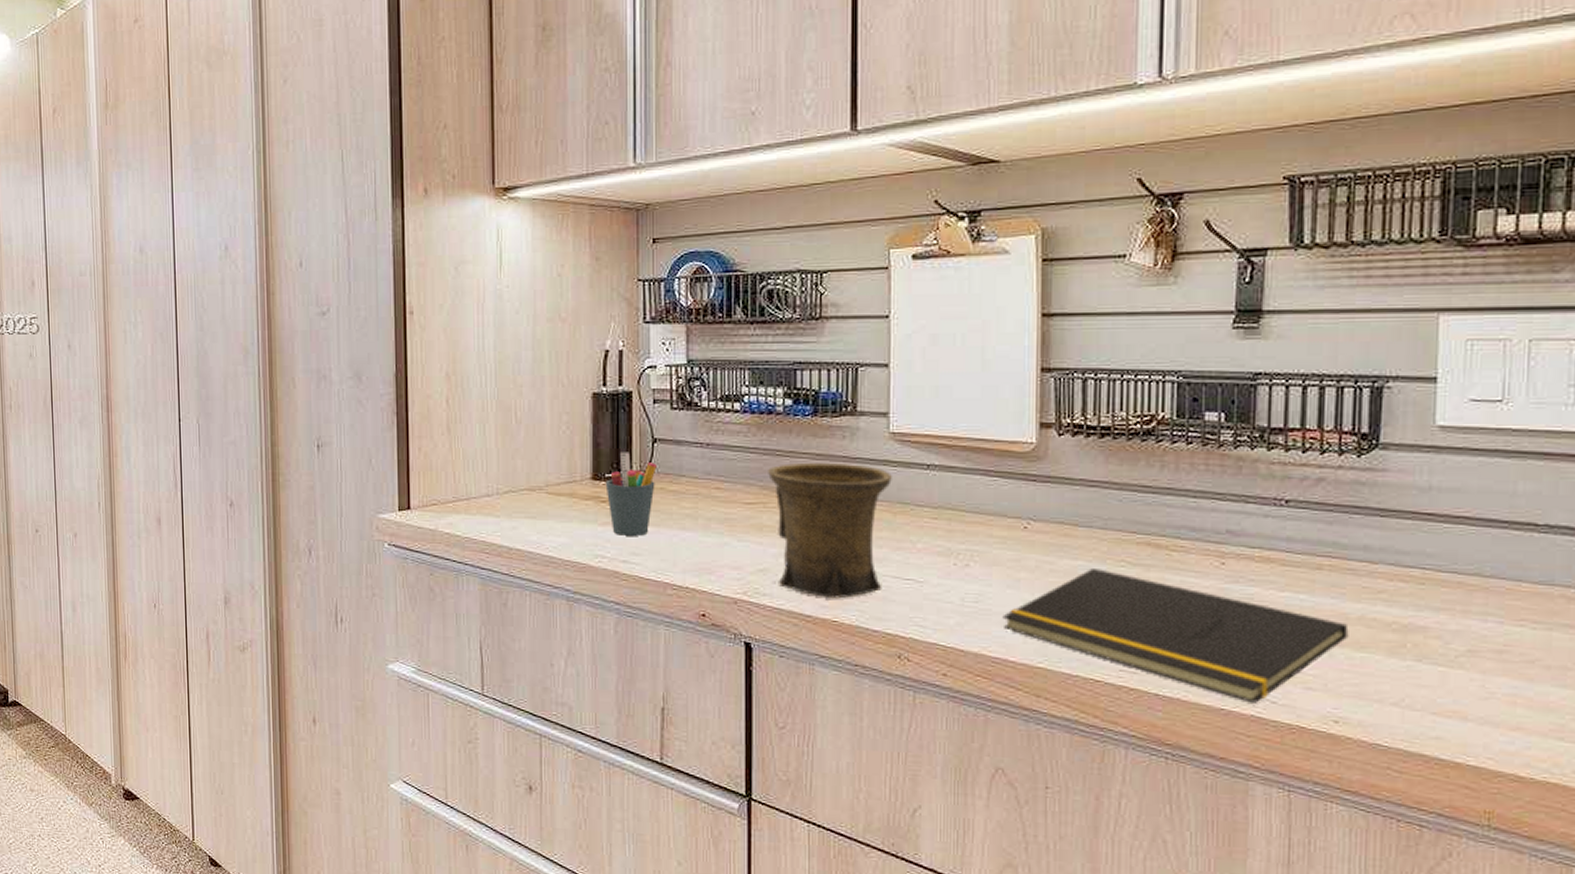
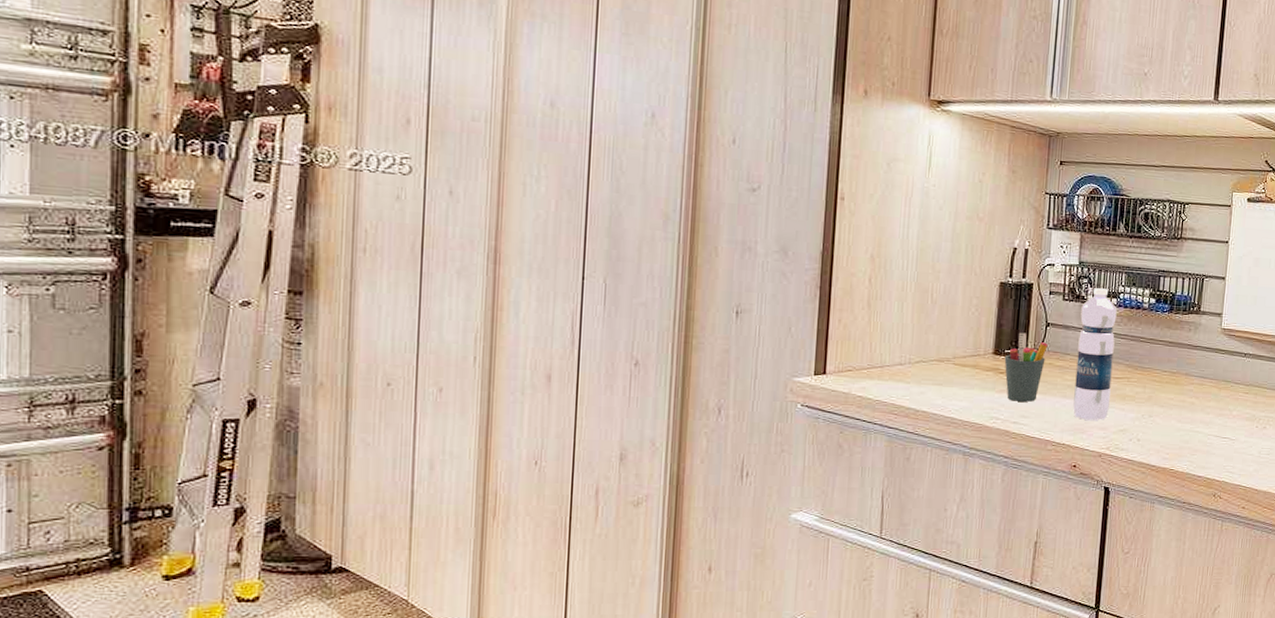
water bottle: none [695,391,742,559] -> present [1073,288,1117,421]
mug: present [768,462,892,599] -> none [1133,348,1220,453]

